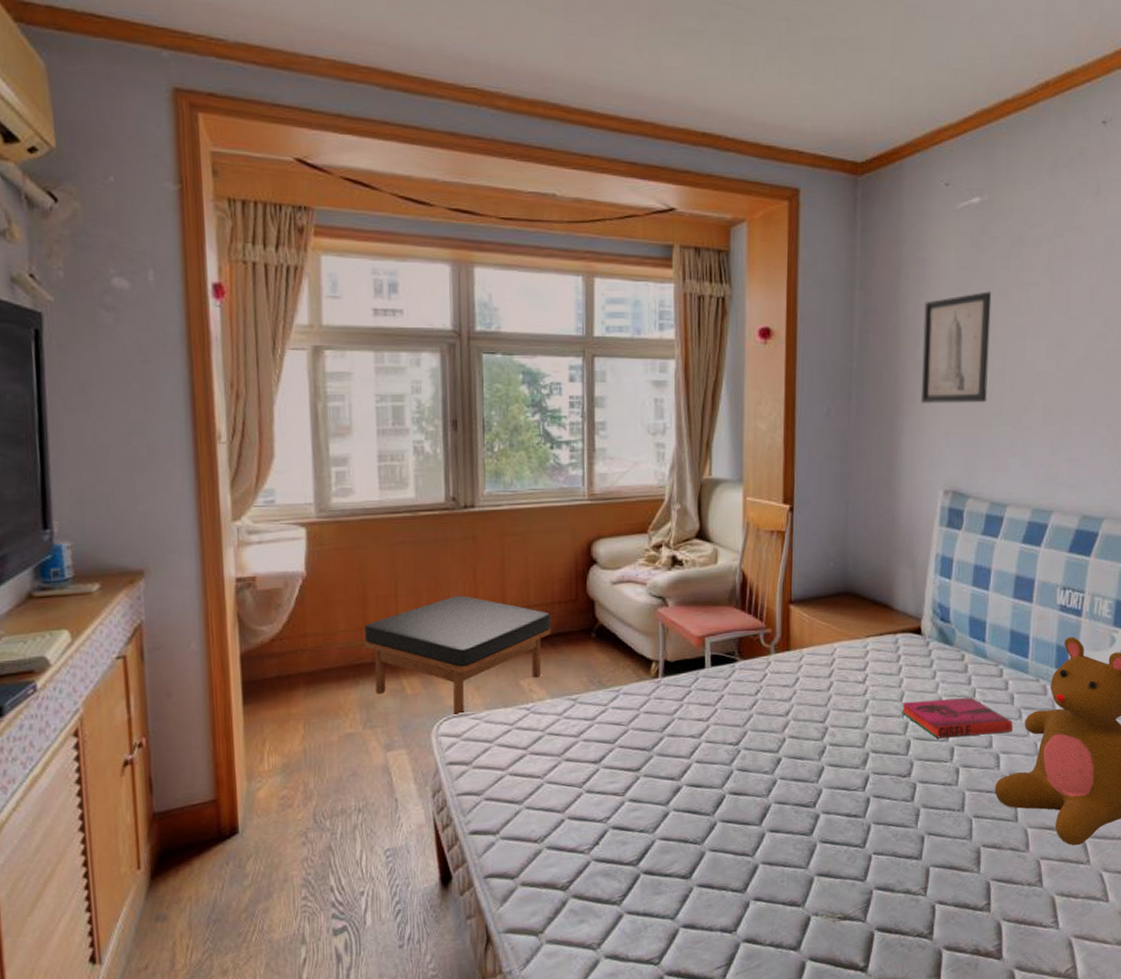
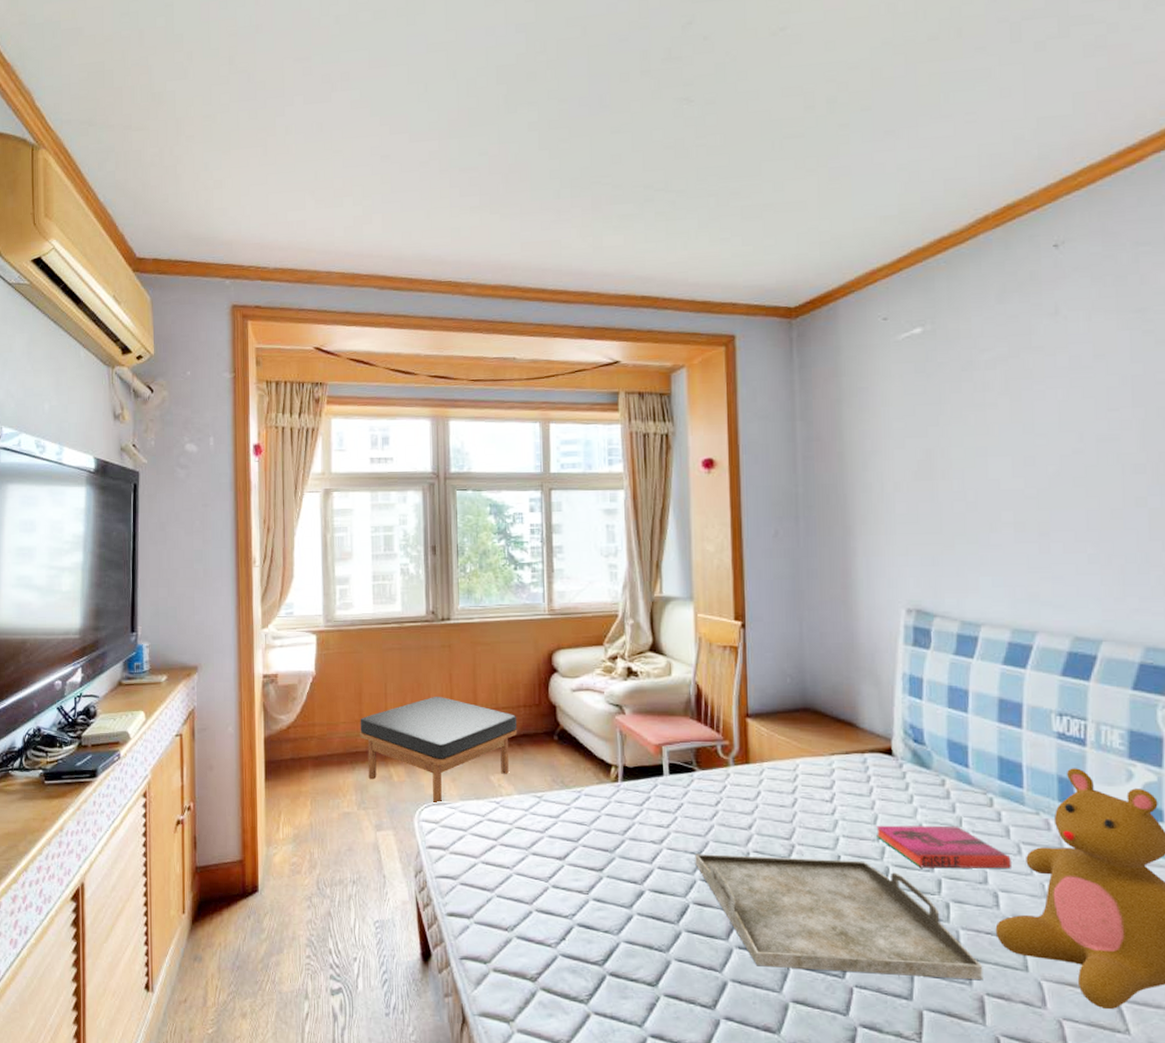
serving tray: none [733,736,982,847] -> present [695,853,983,980]
wall art: present [920,291,992,404] -> none [870,414,948,525]

